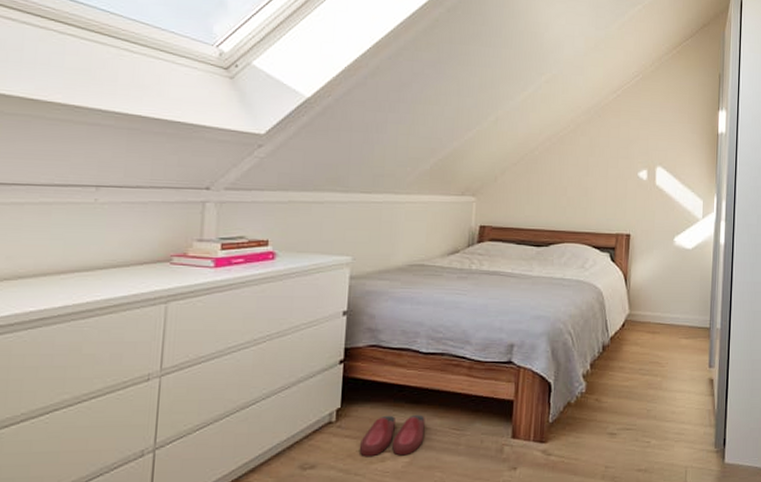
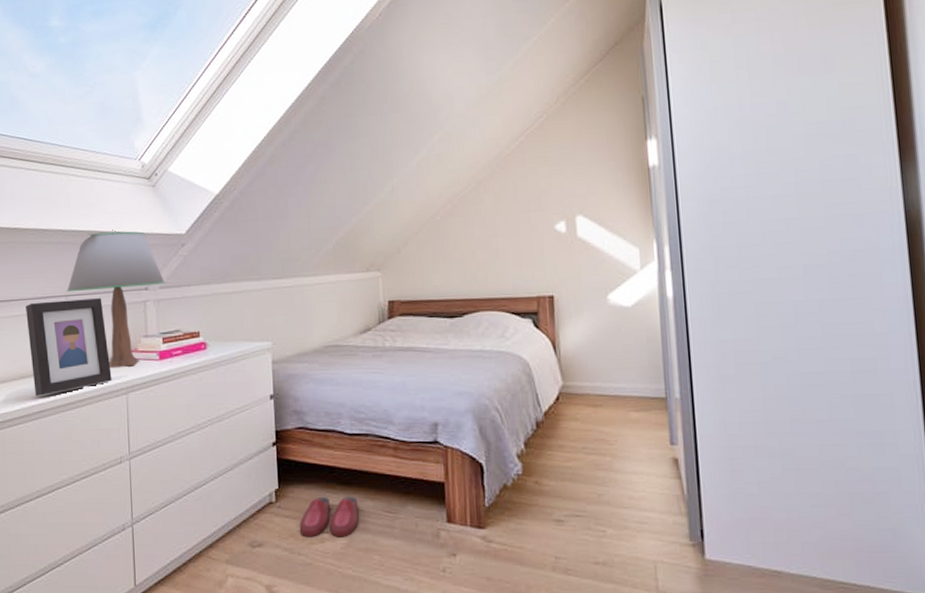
picture frame: none [34,189,149,301] -> present [26,297,112,396]
table lamp: none [98,118,234,274] -> present [66,229,166,369]

